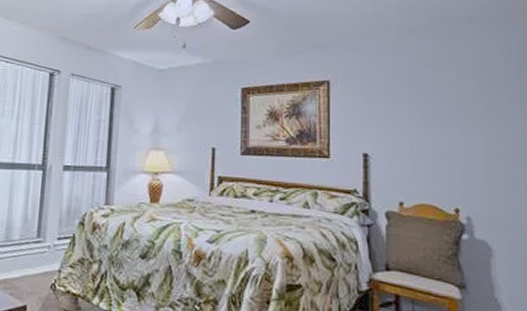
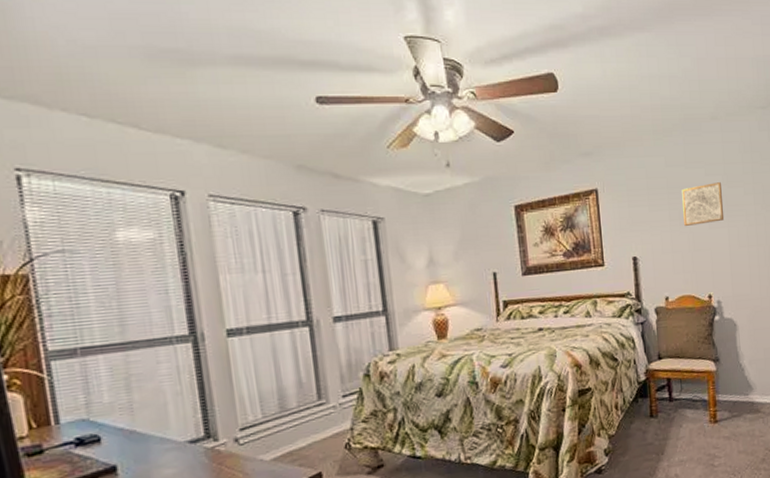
wall art: none [427,87,480,130] -> present [682,182,725,227]

